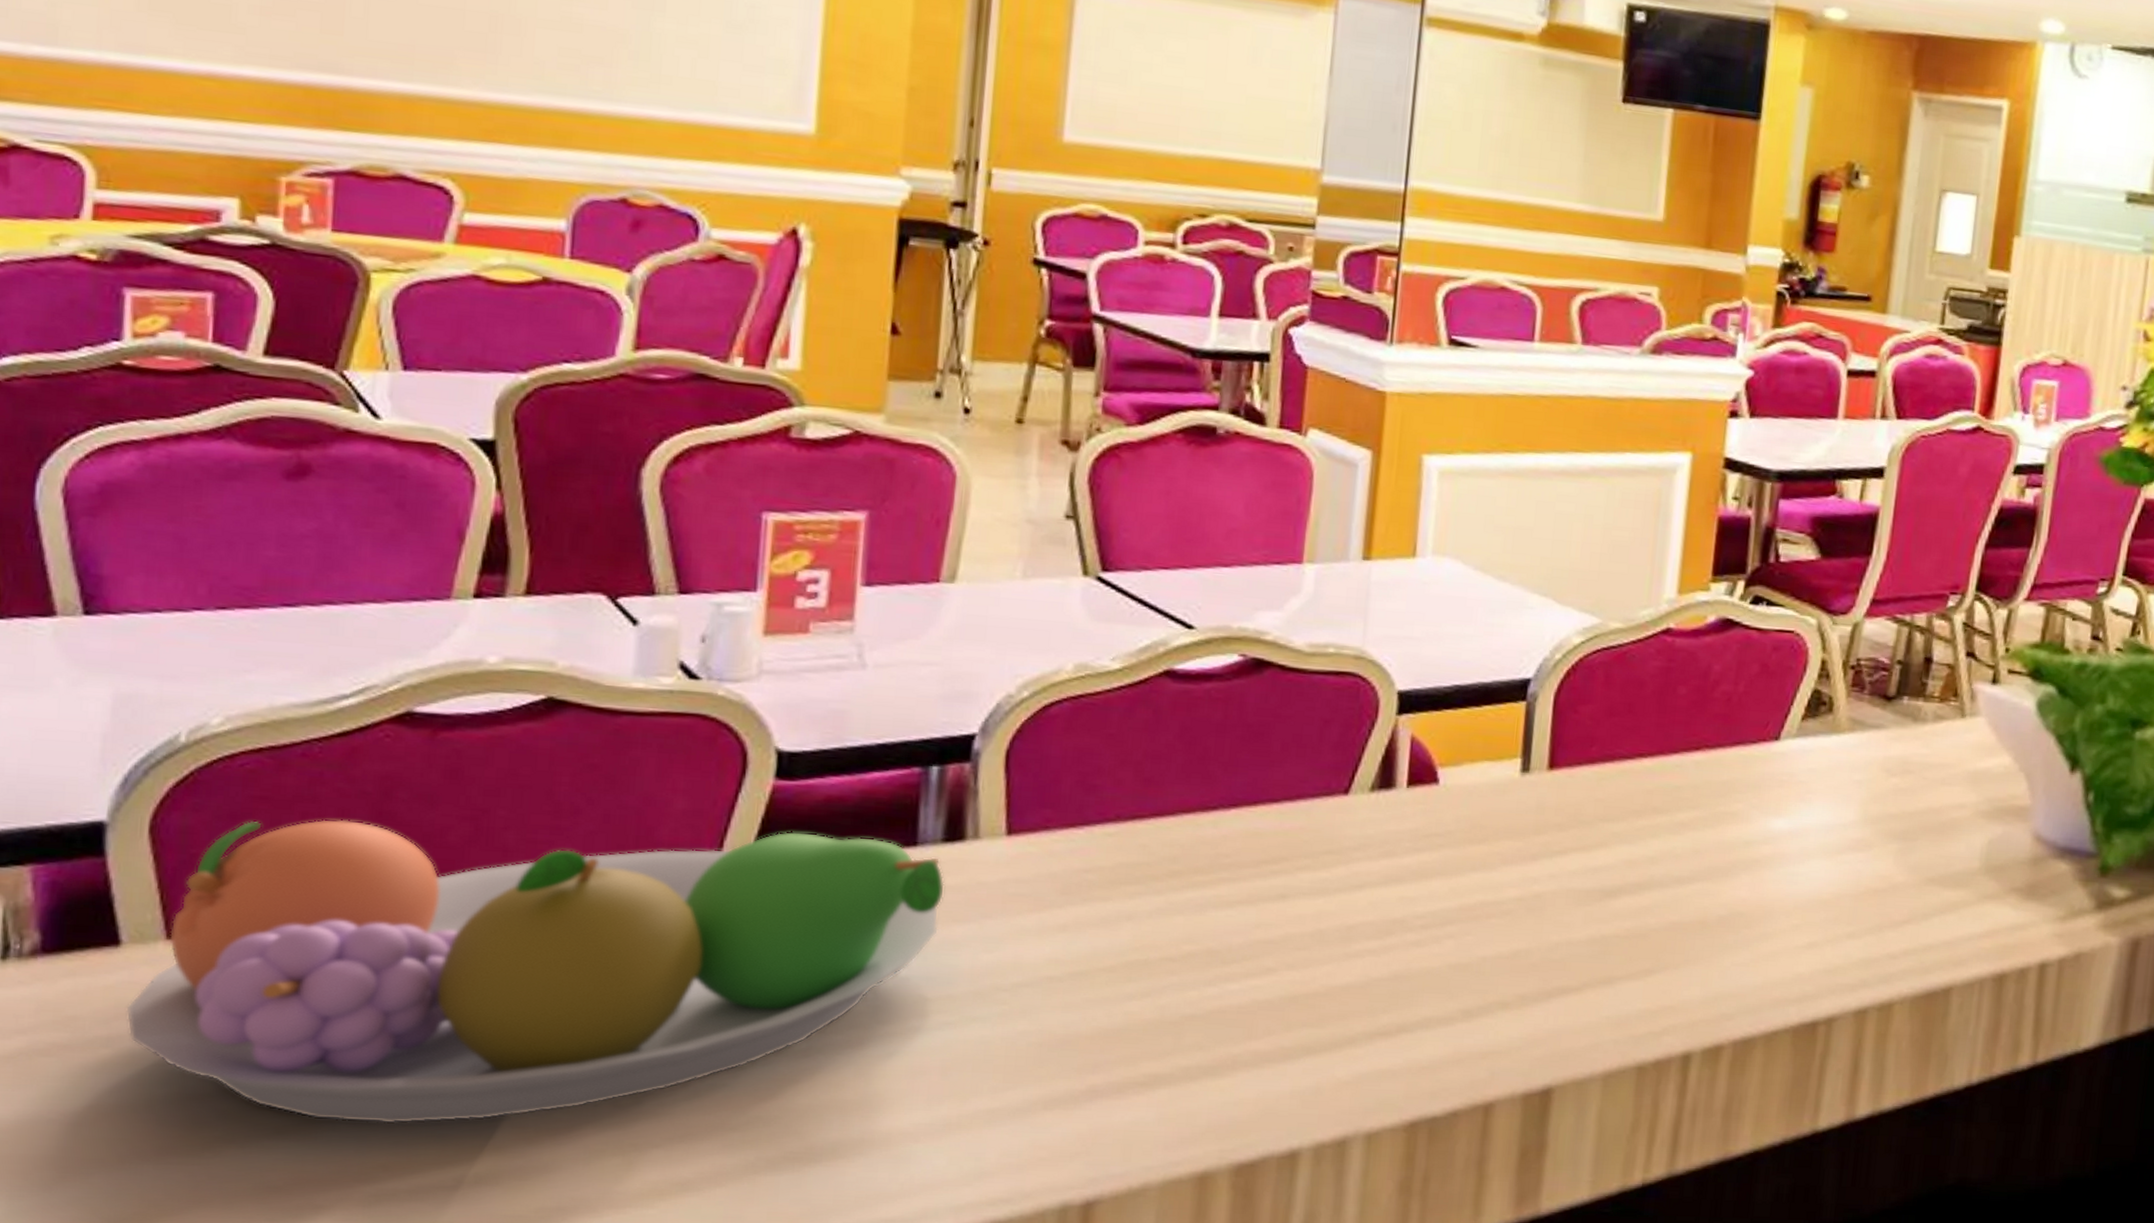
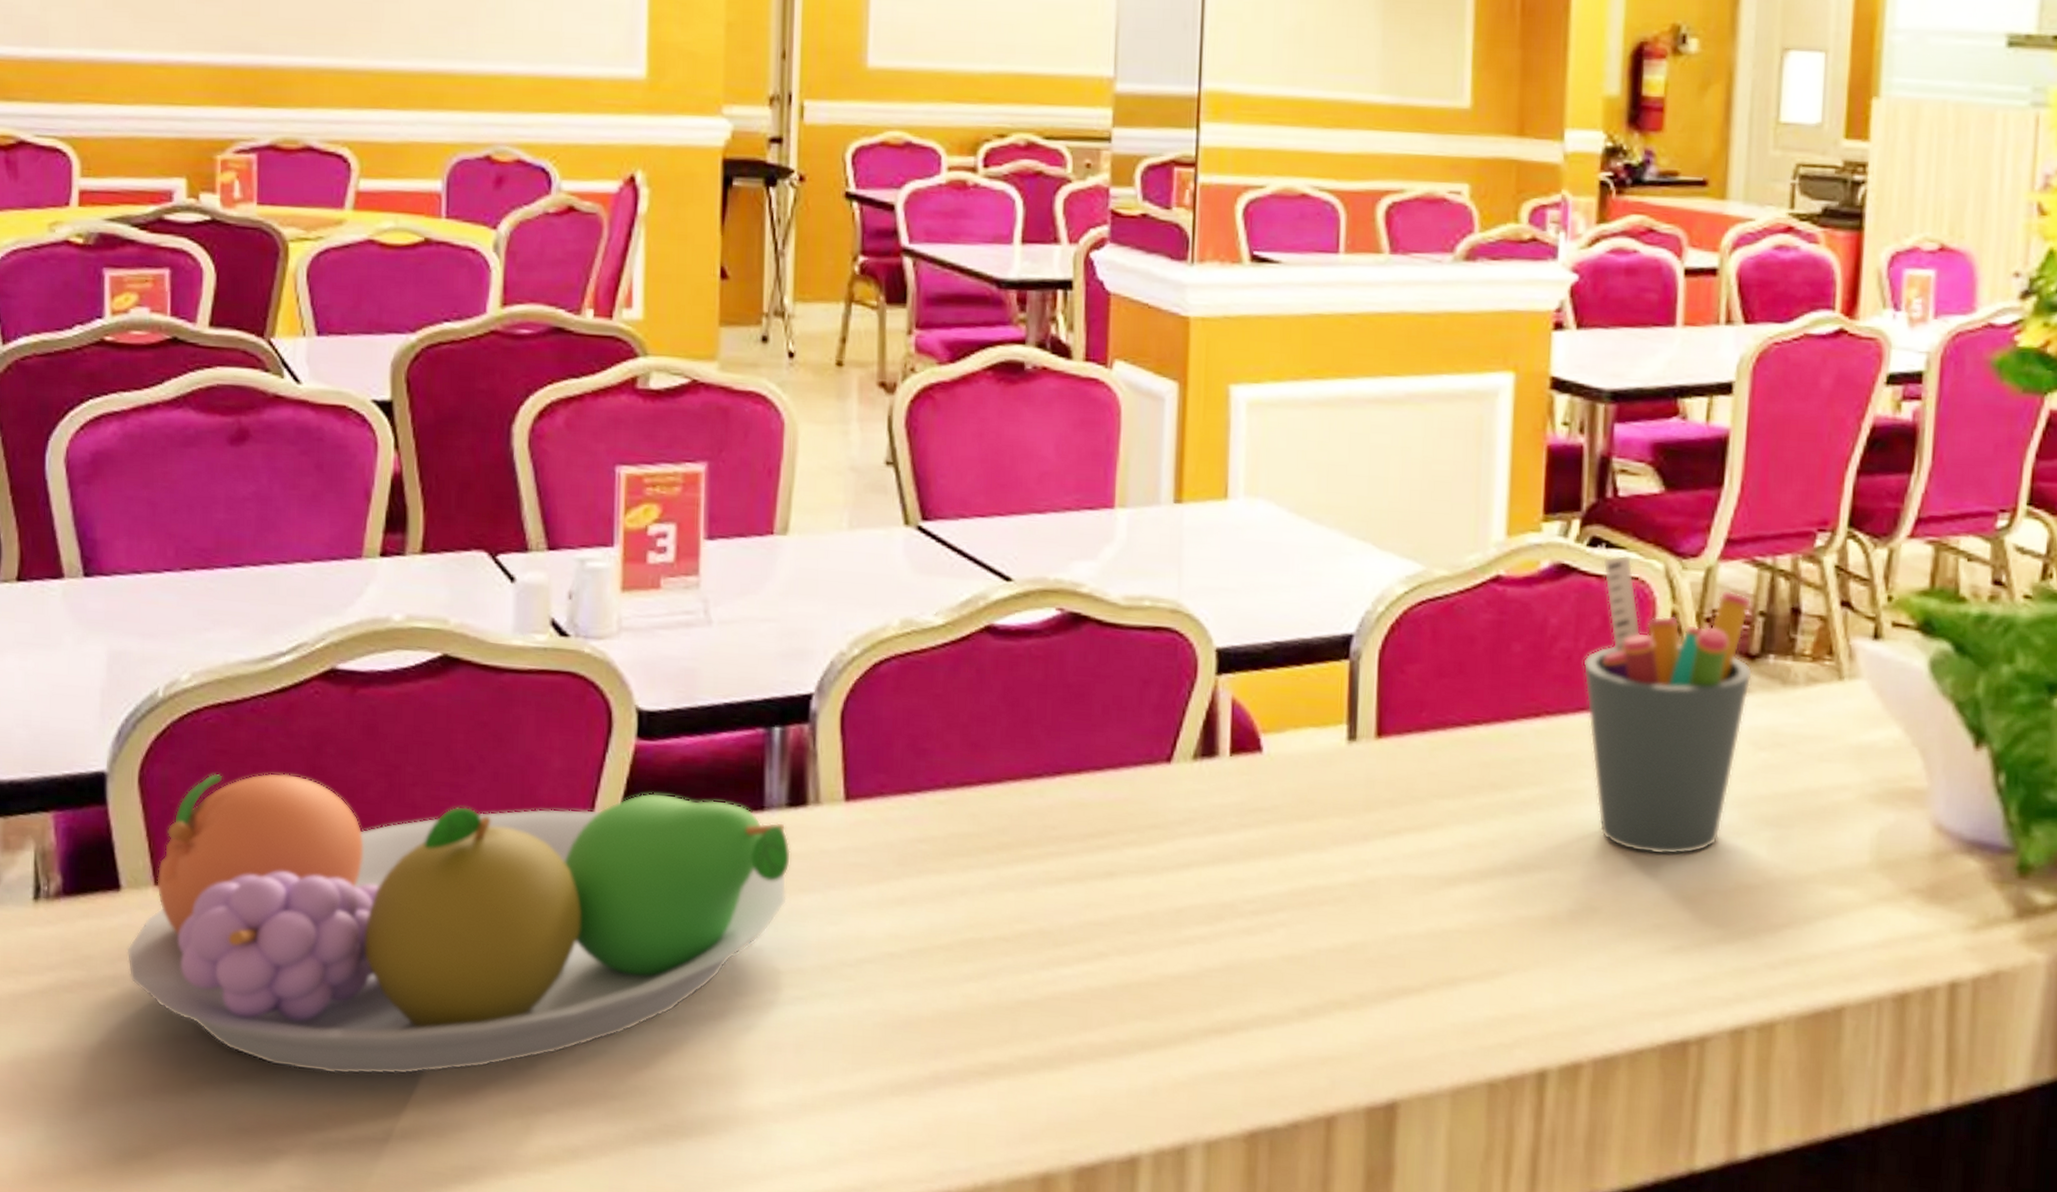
pen holder: none [1741,611,1891,866] -> present [1583,555,1753,856]

